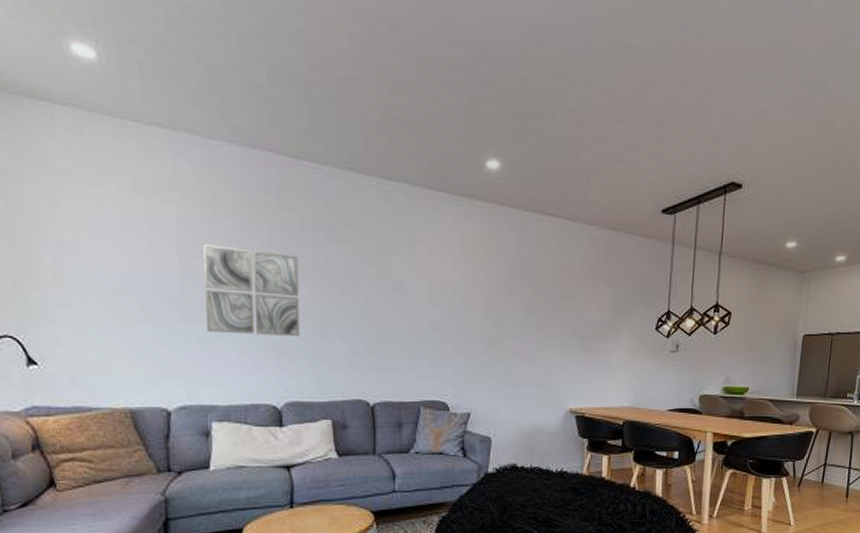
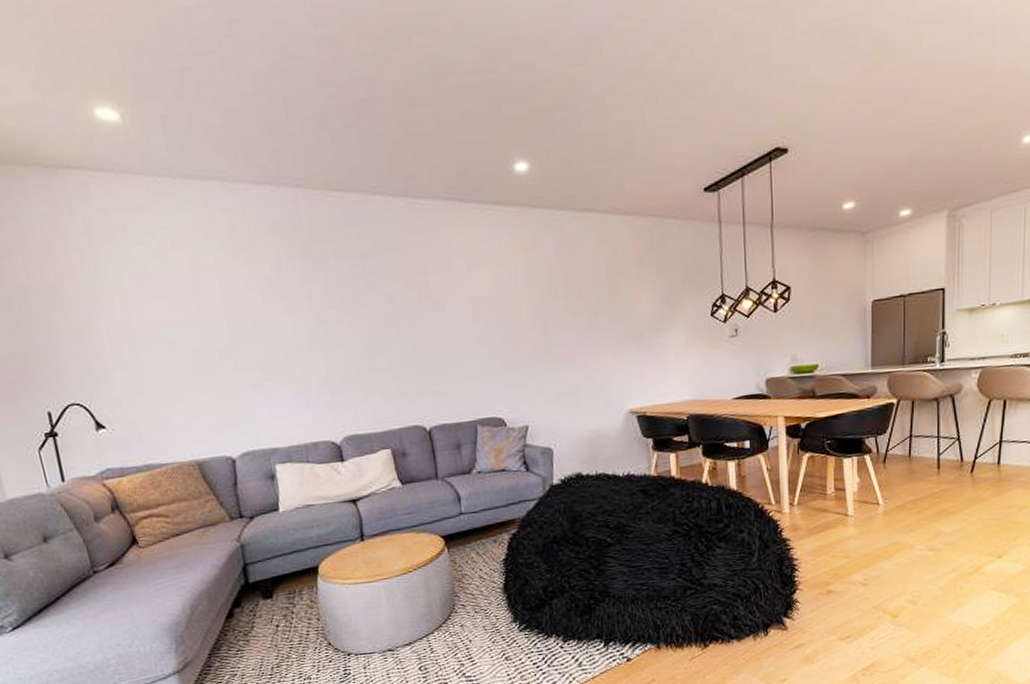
wall art: present [202,244,300,337] -> none [244,288,350,376]

